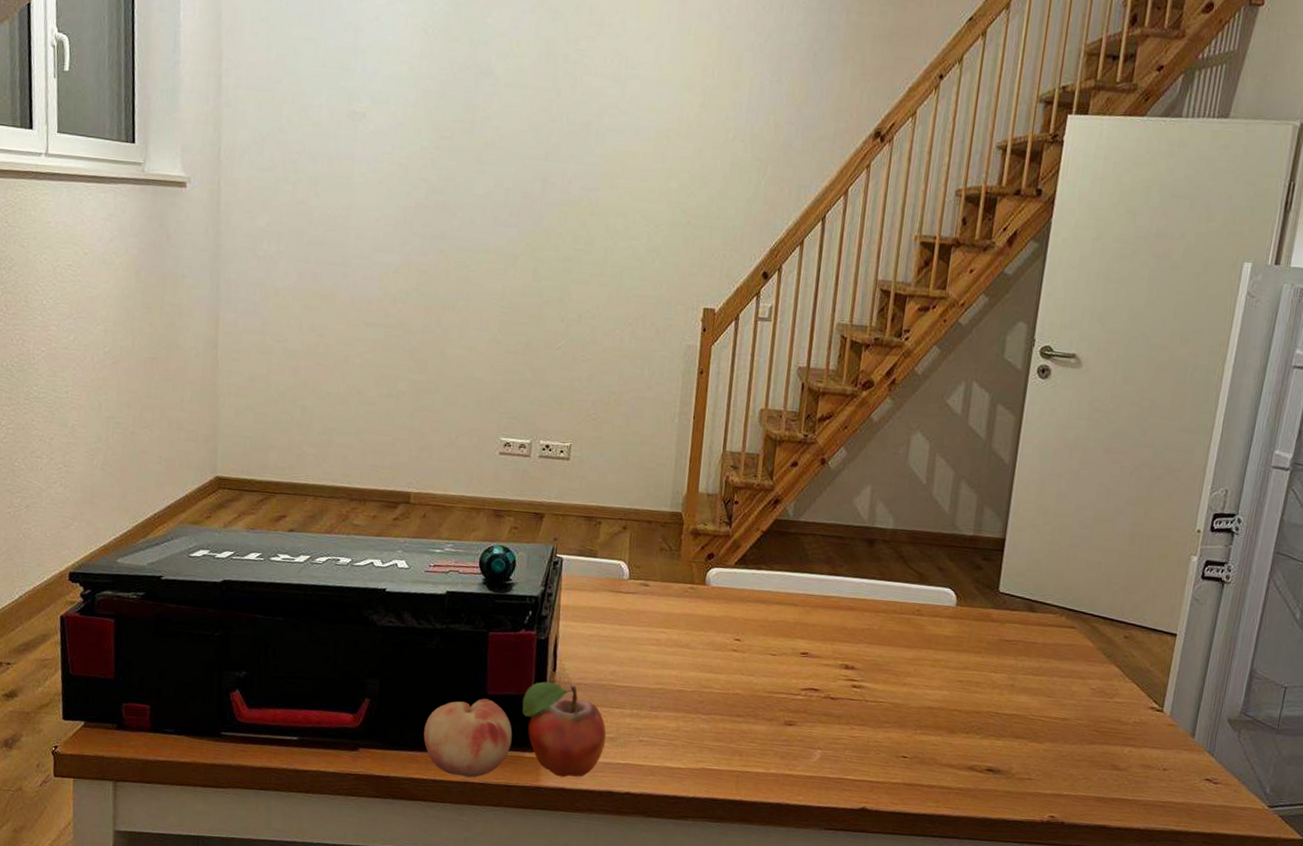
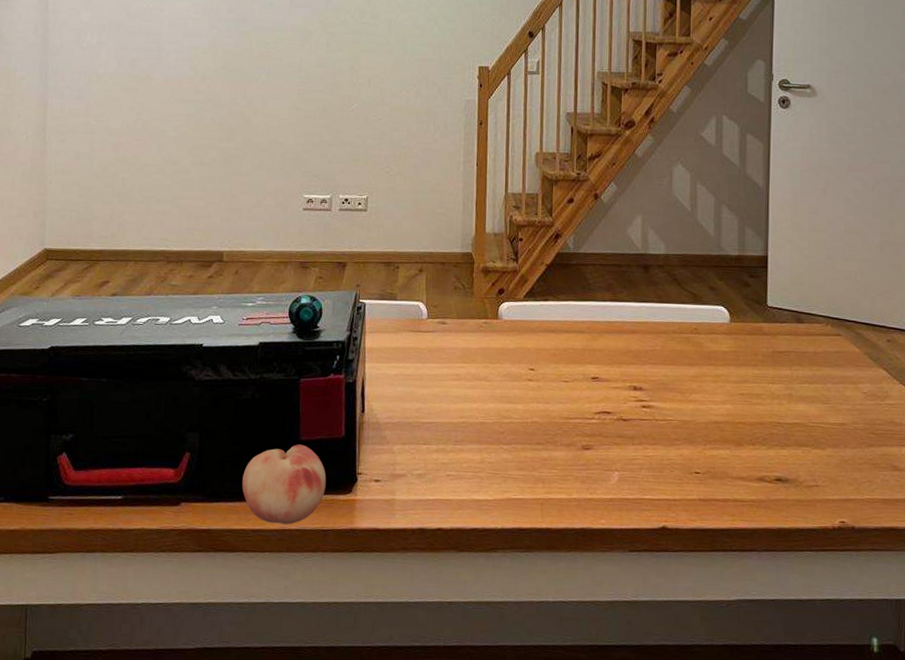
fruit: present [521,681,607,778] -> none [334,423,415,518]

